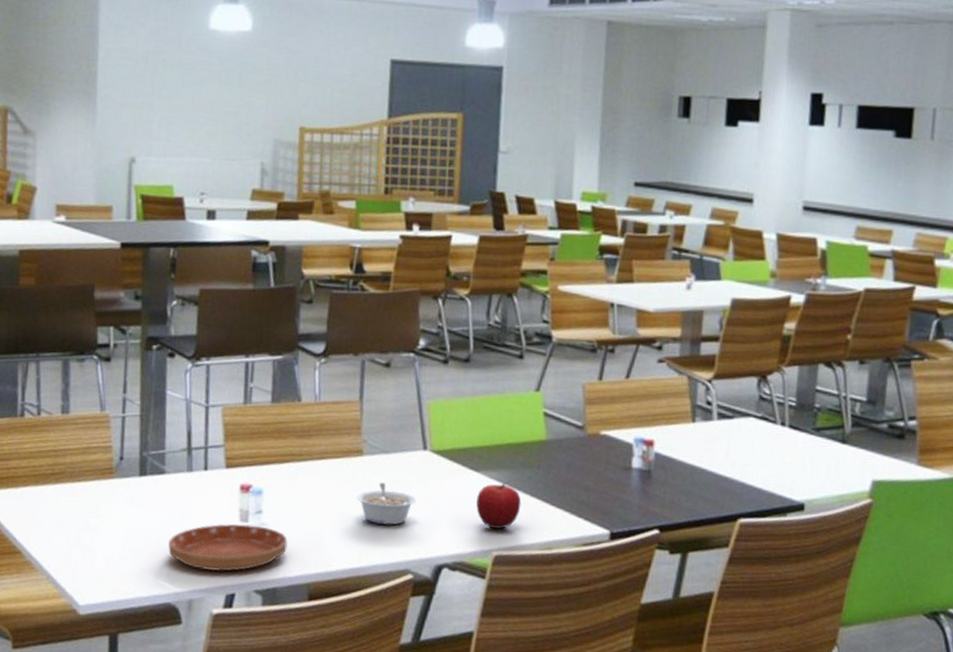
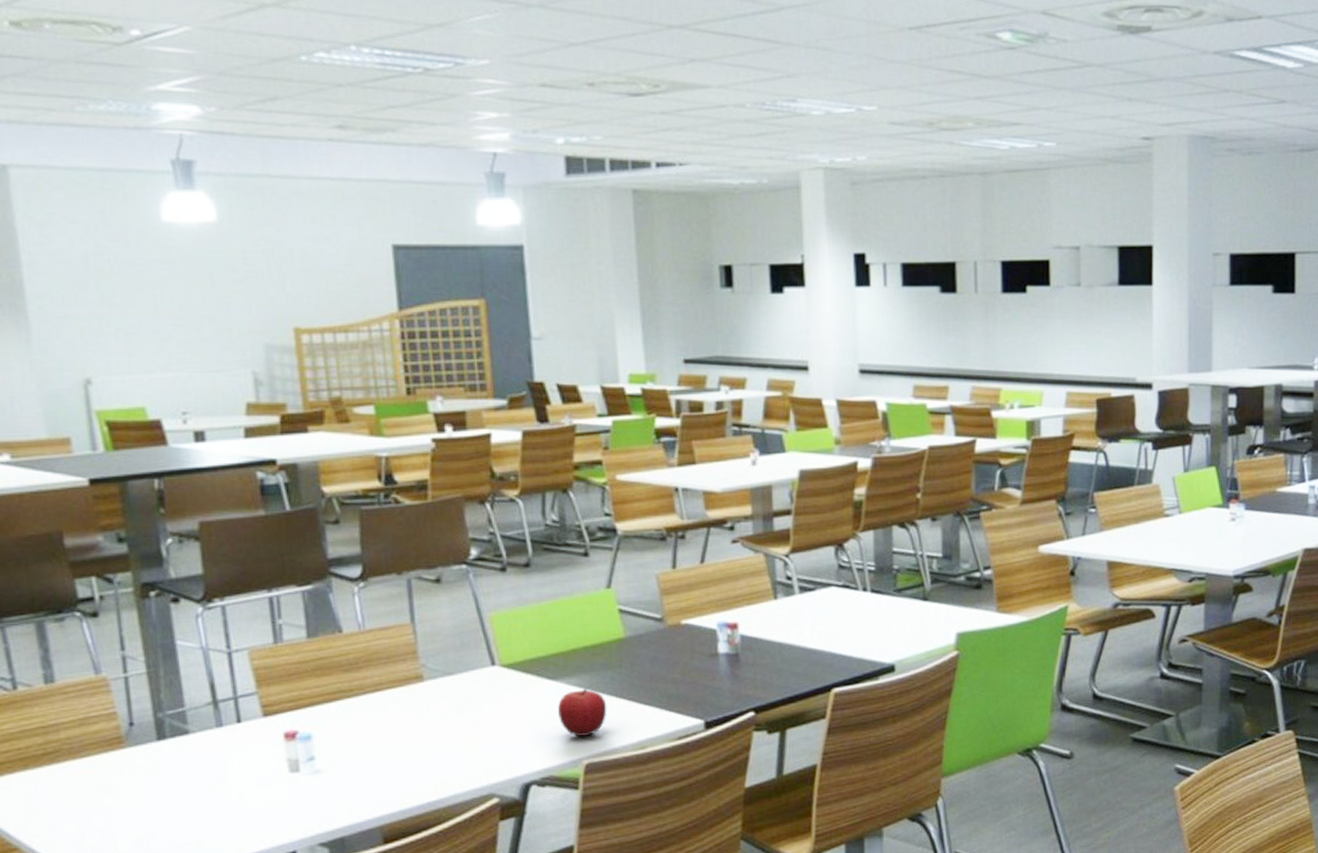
saucer: present [168,523,288,572] -> none [206,773,351,832]
legume: present [356,482,416,526] -> none [422,706,491,752]

